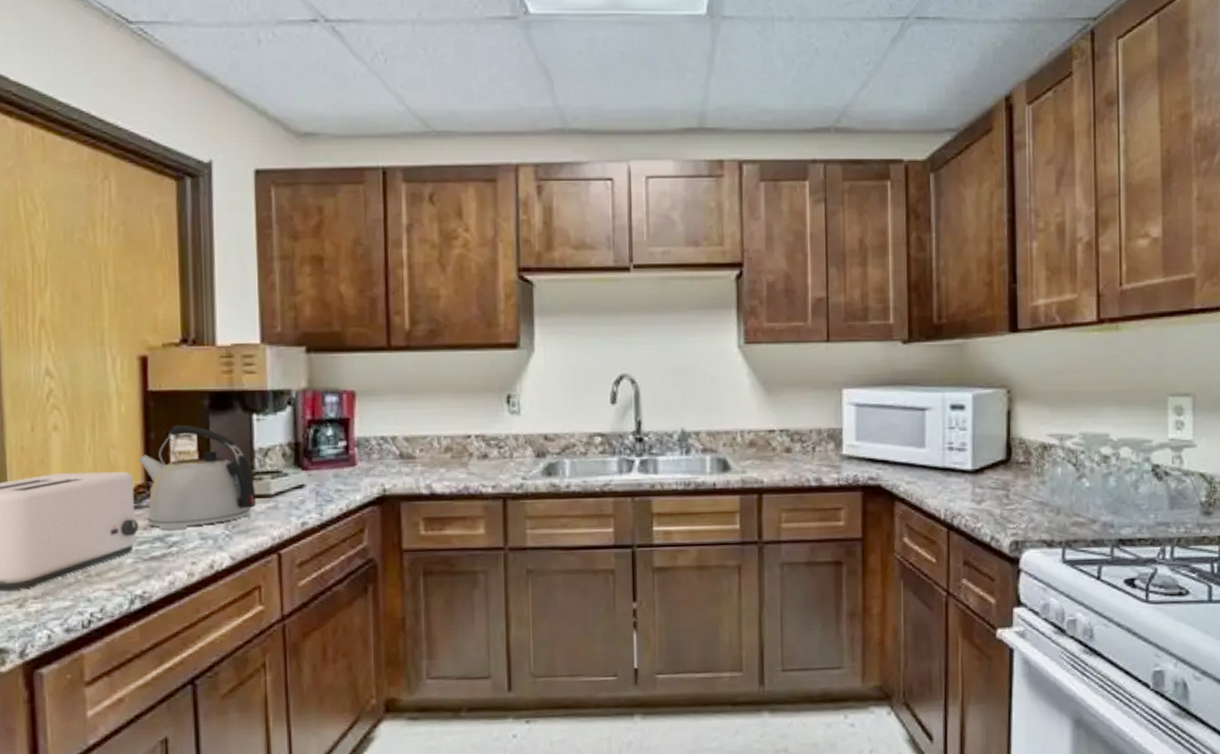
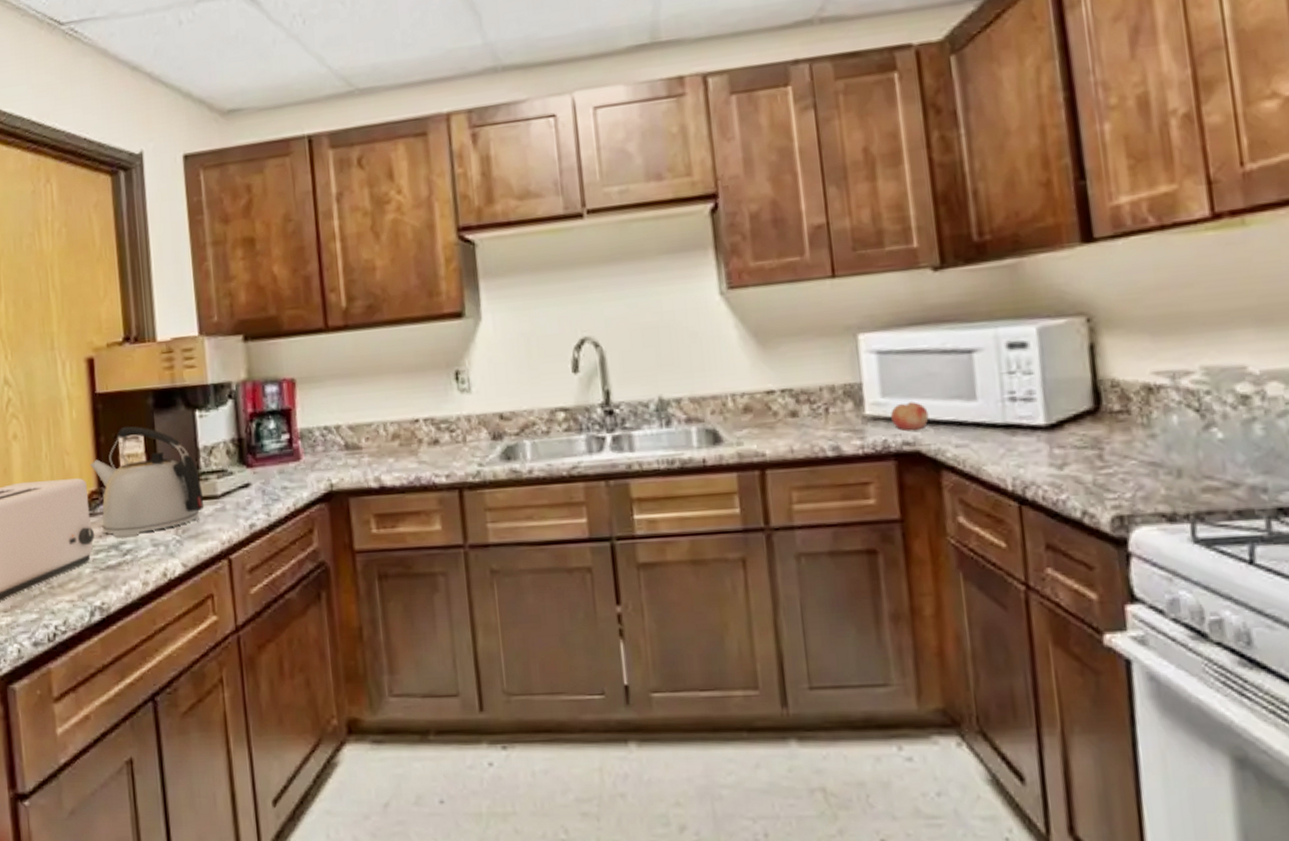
fruit: none [862,446,889,469] -> present [891,402,929,432]

